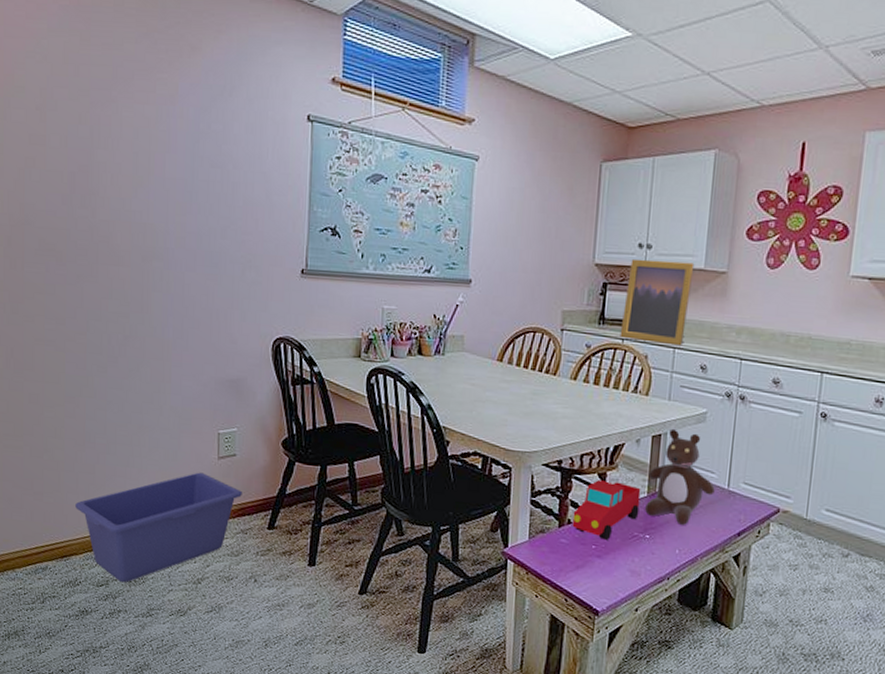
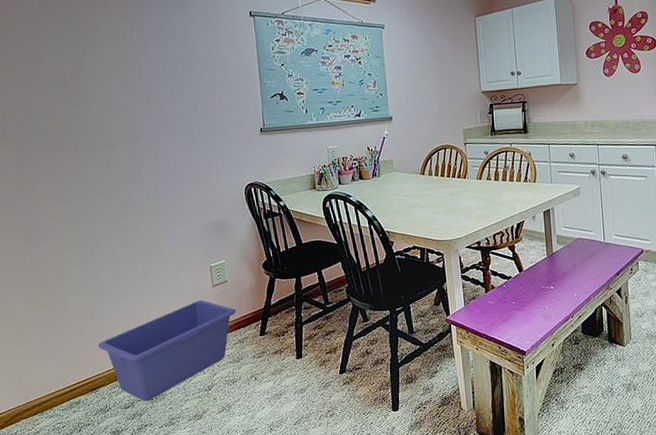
toy truck: present [572,479,641,540] -> none [494,250,543,296]
picture frame: present [620,258,695,346] -> none [507,80,555,143]
stuffed animal: present [645,428,715,526] -> none [545,203,595,275]

